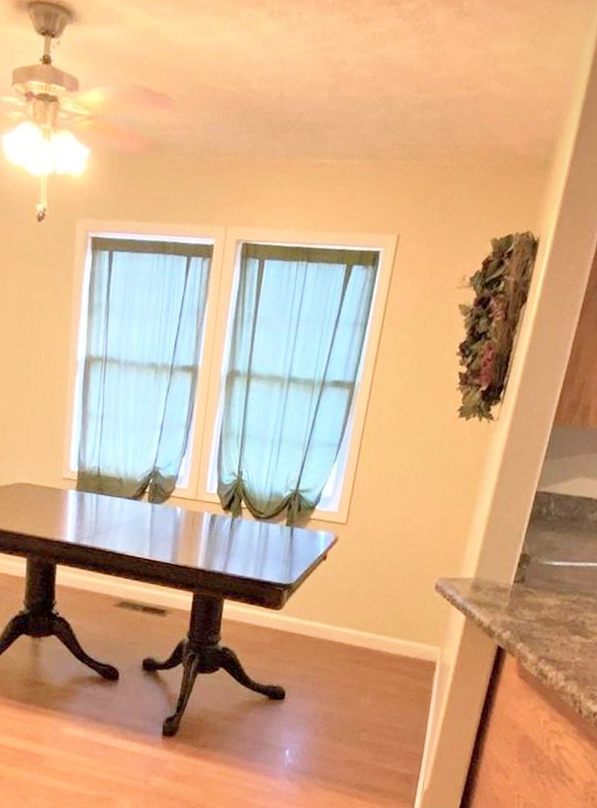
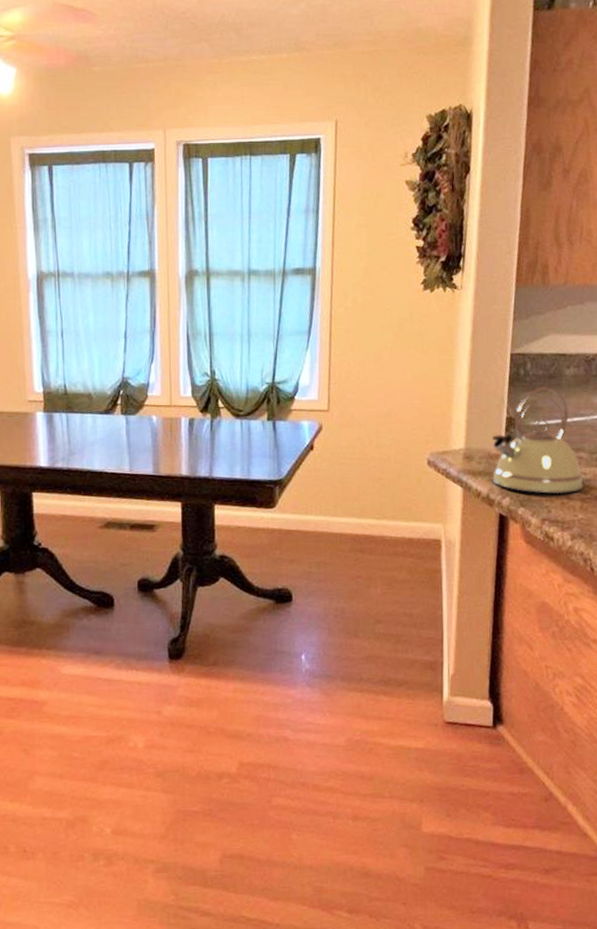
kettle: none [495,528,588,636] -> present [491,387,584,494]

